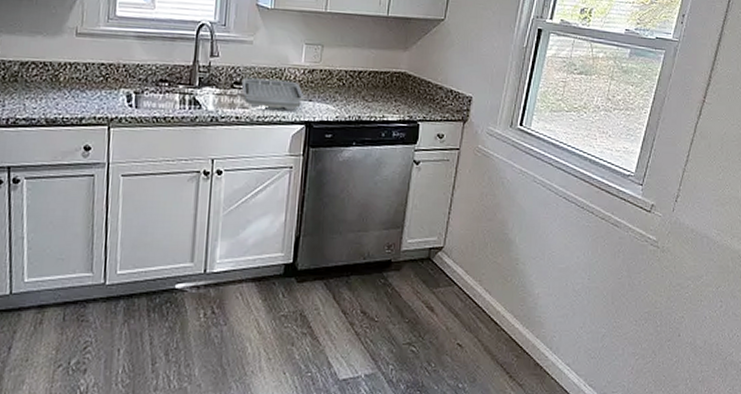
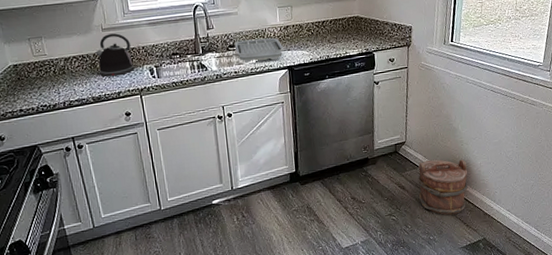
kettle: none [61,41,110,97] -> present [95,33,136,77]
bucket: none [450,277,521,358] -> present [417,159,468,216]

